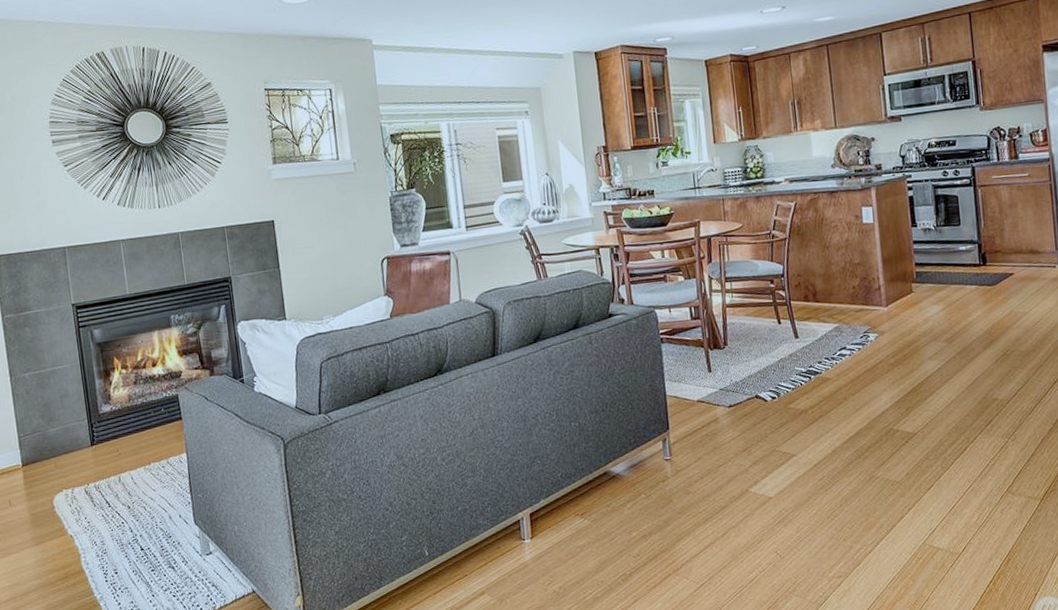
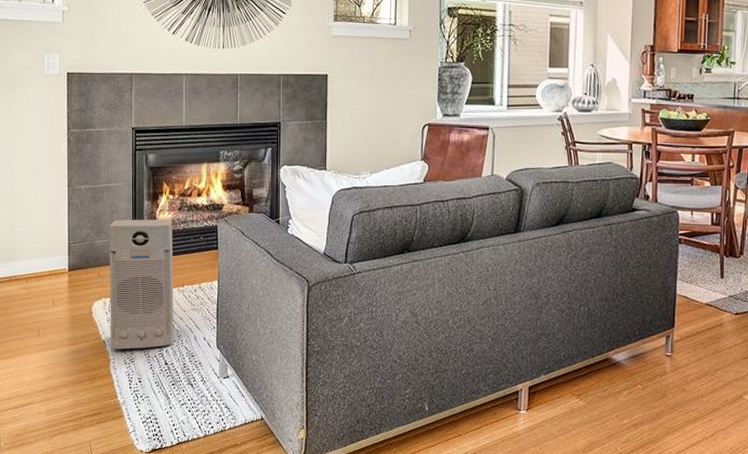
air purifier: none [60,396,146,543] -> present [108,219,174,350]

